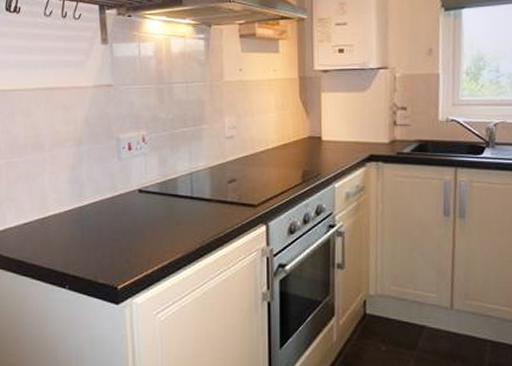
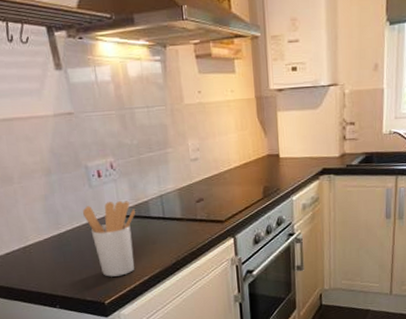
utensil holder: none [108,176,162,258] -> present [83,201,135,277]

